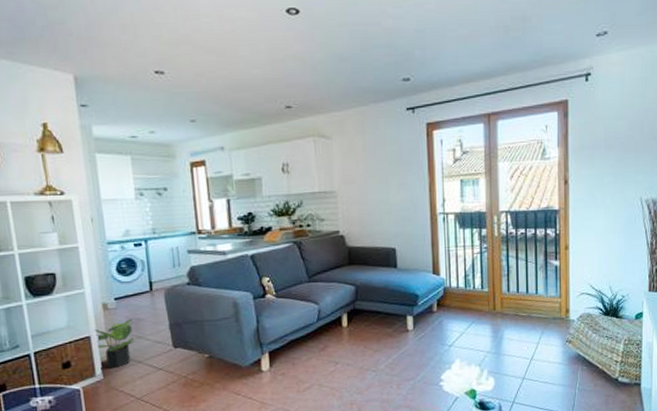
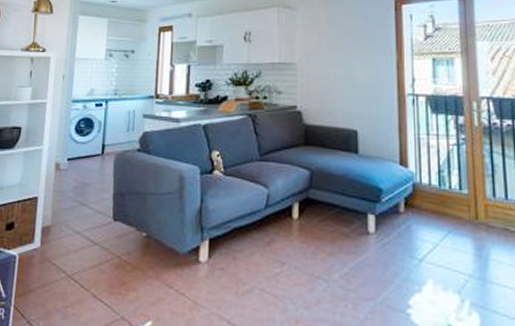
potted plant: present [95,318,135,368] -> none [42,182,80,236]

